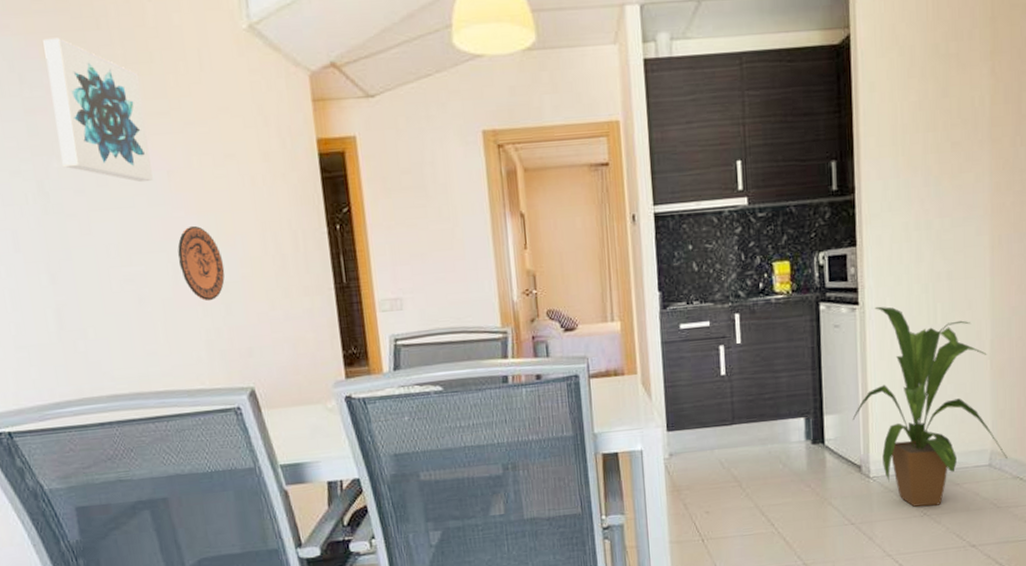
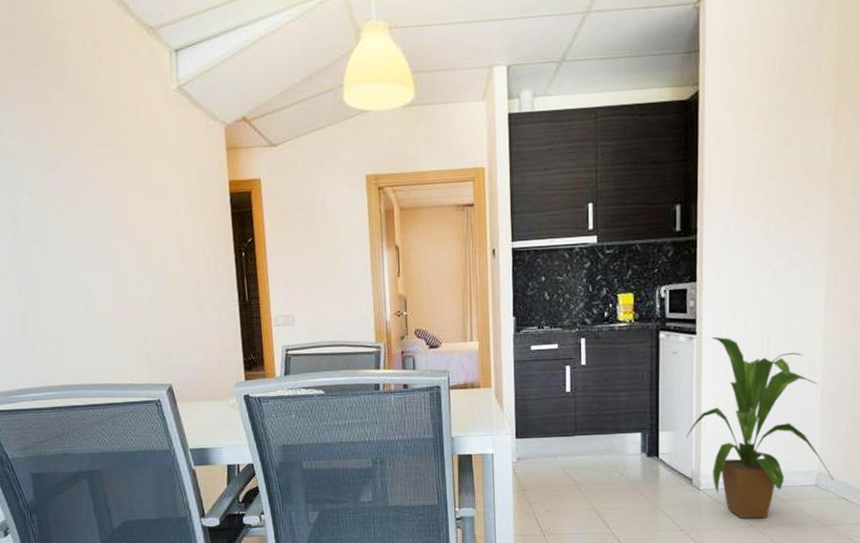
wall art: present [43,37,153,183] -> none [19,97,99,215]
decorative plate: present [177,225,225,302] -> none [116,250,152,313]

